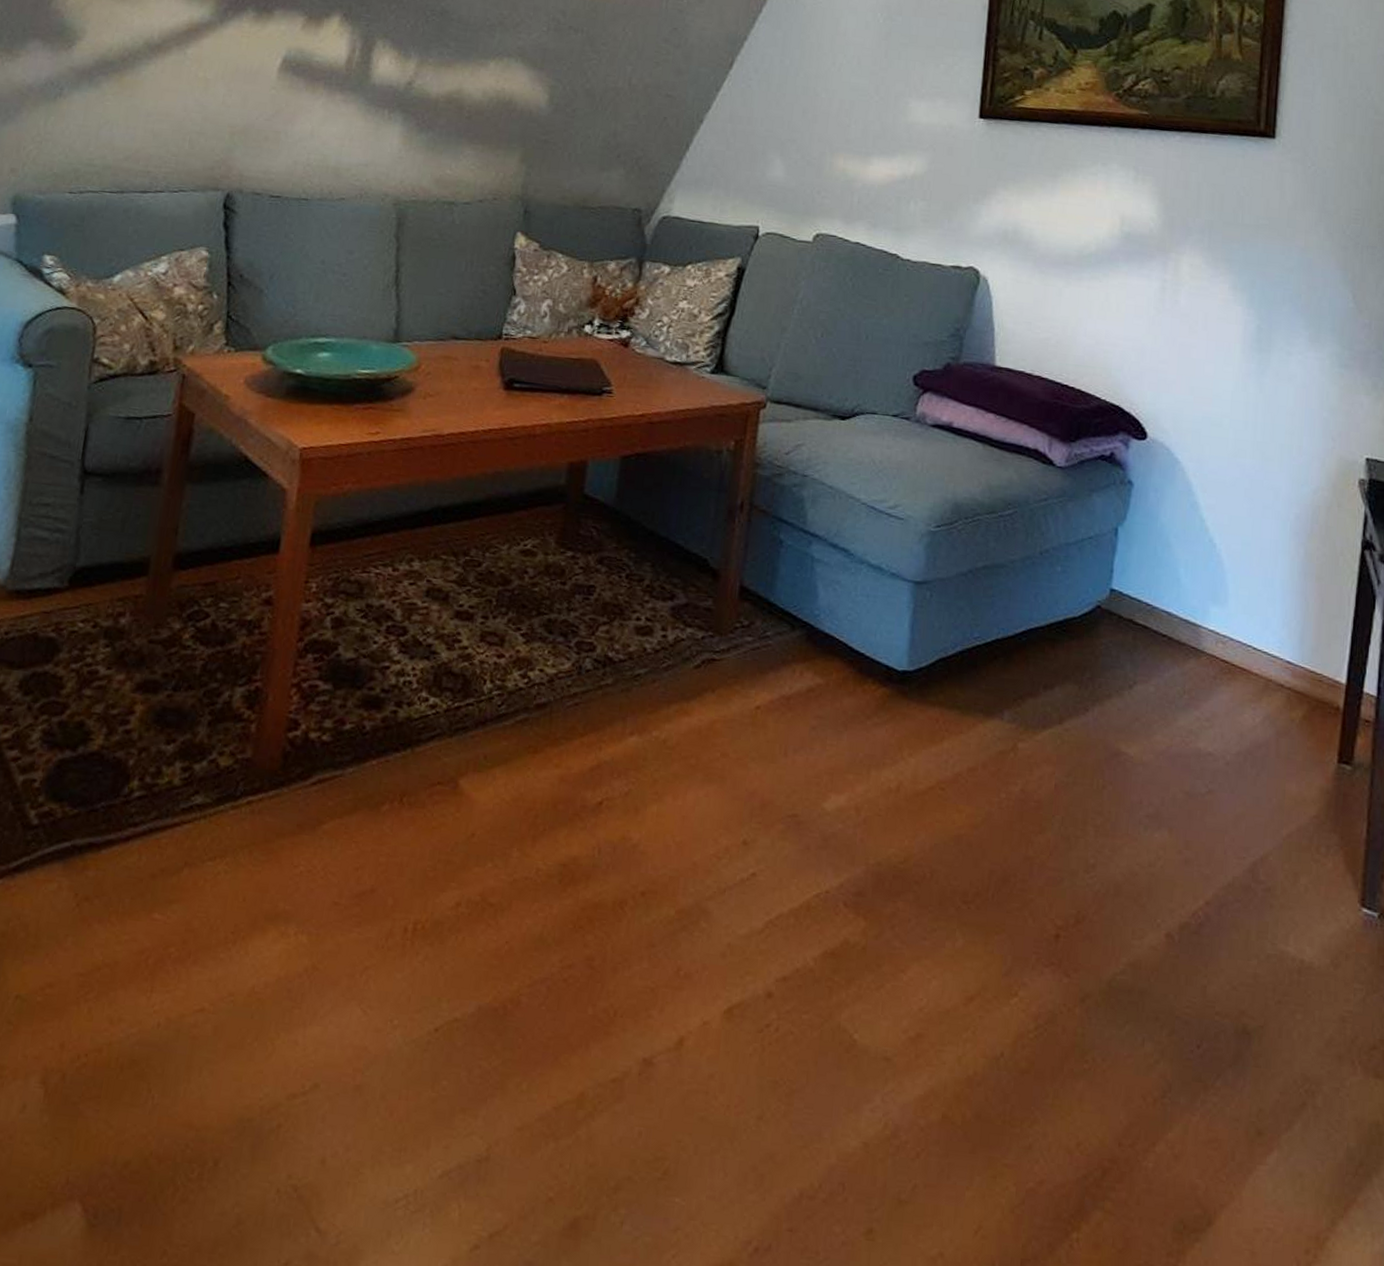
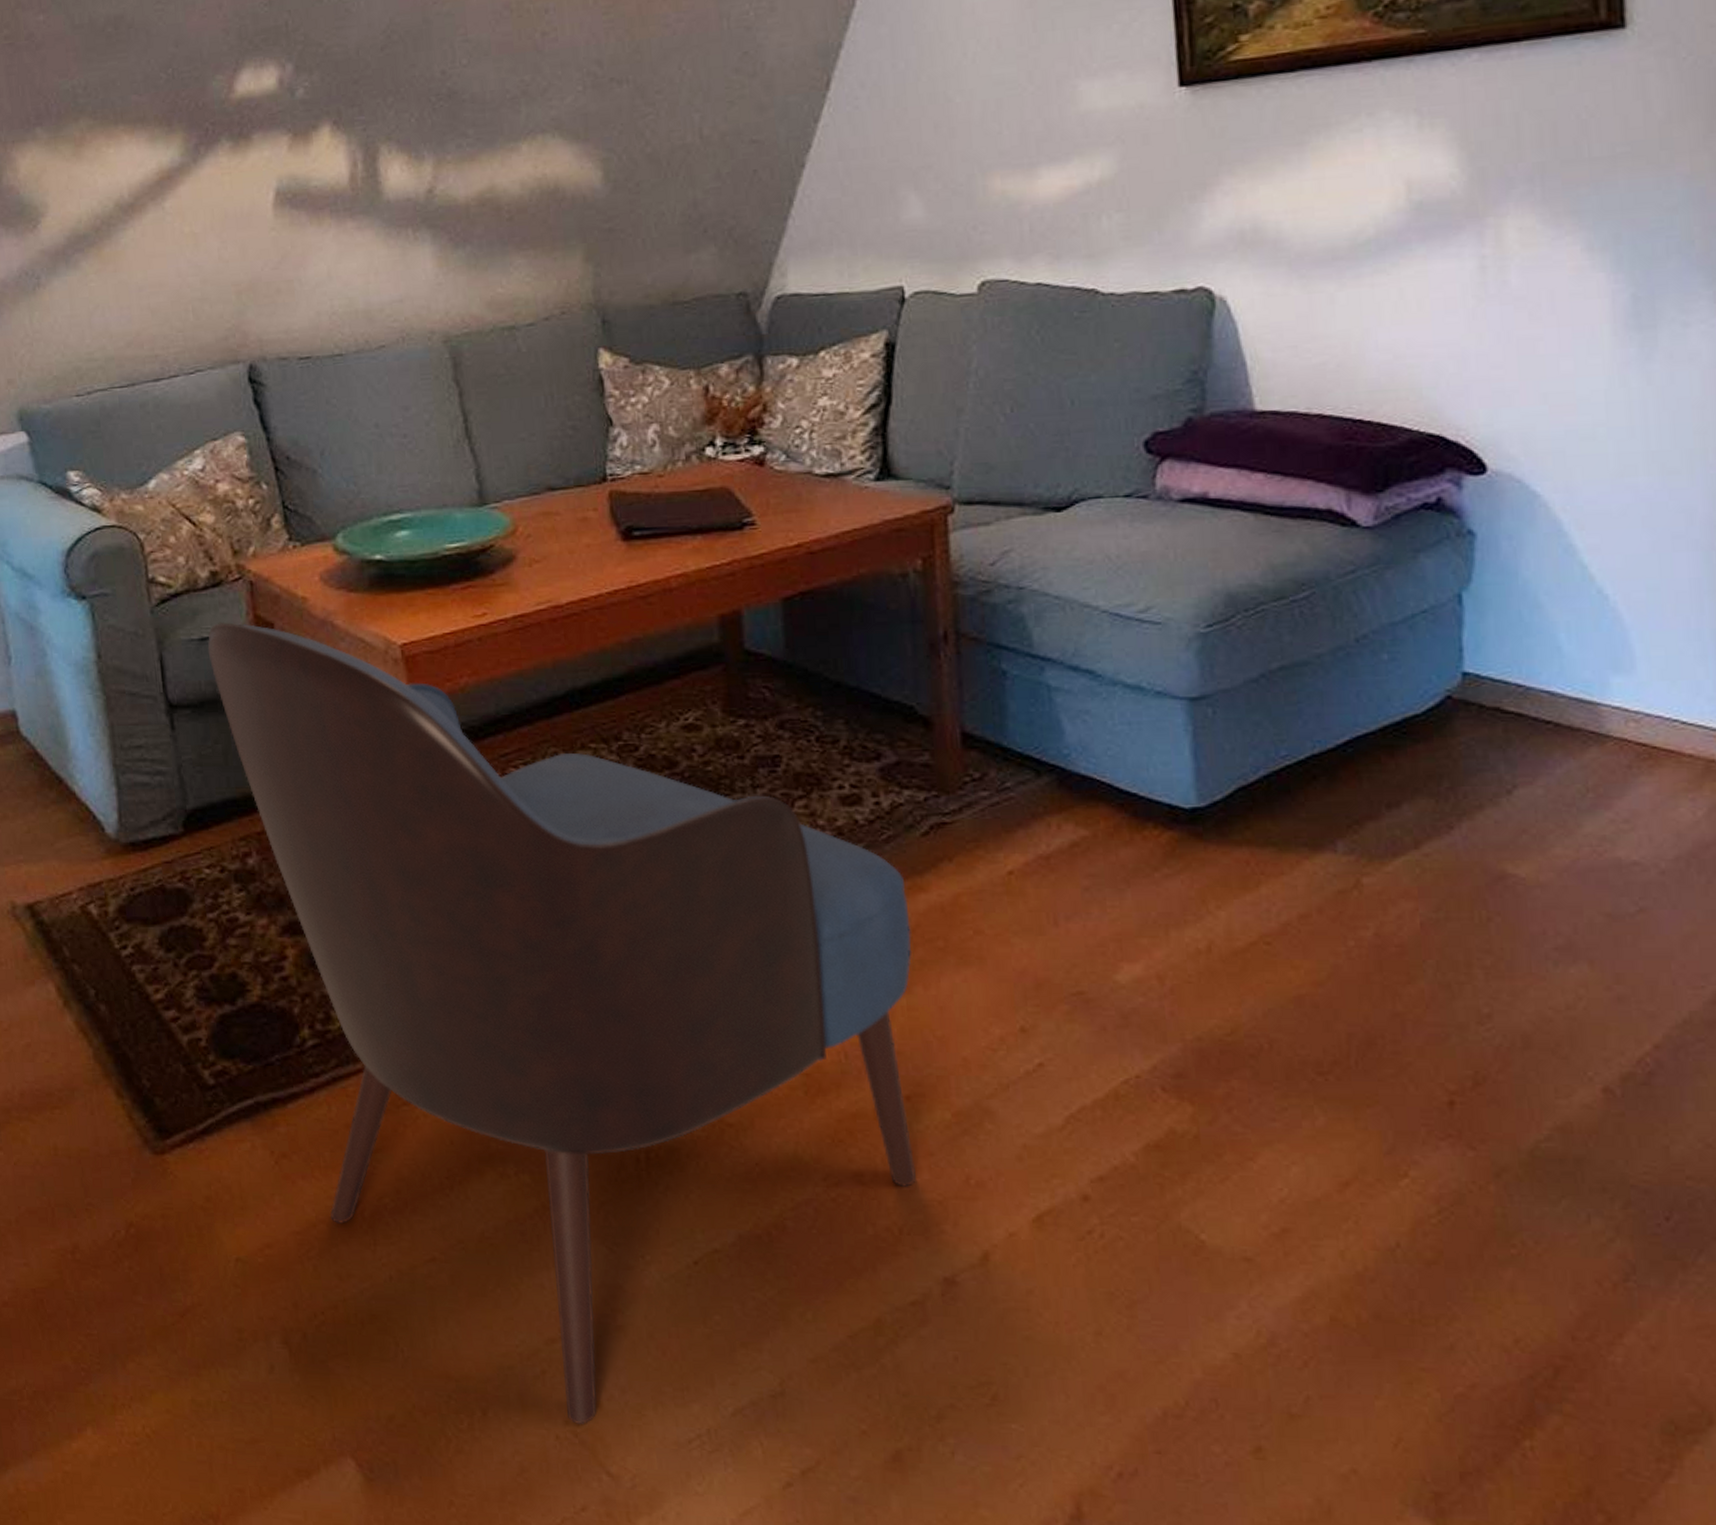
armchair: none [116,405,674,1180] -> present [207,621,916,1425]

